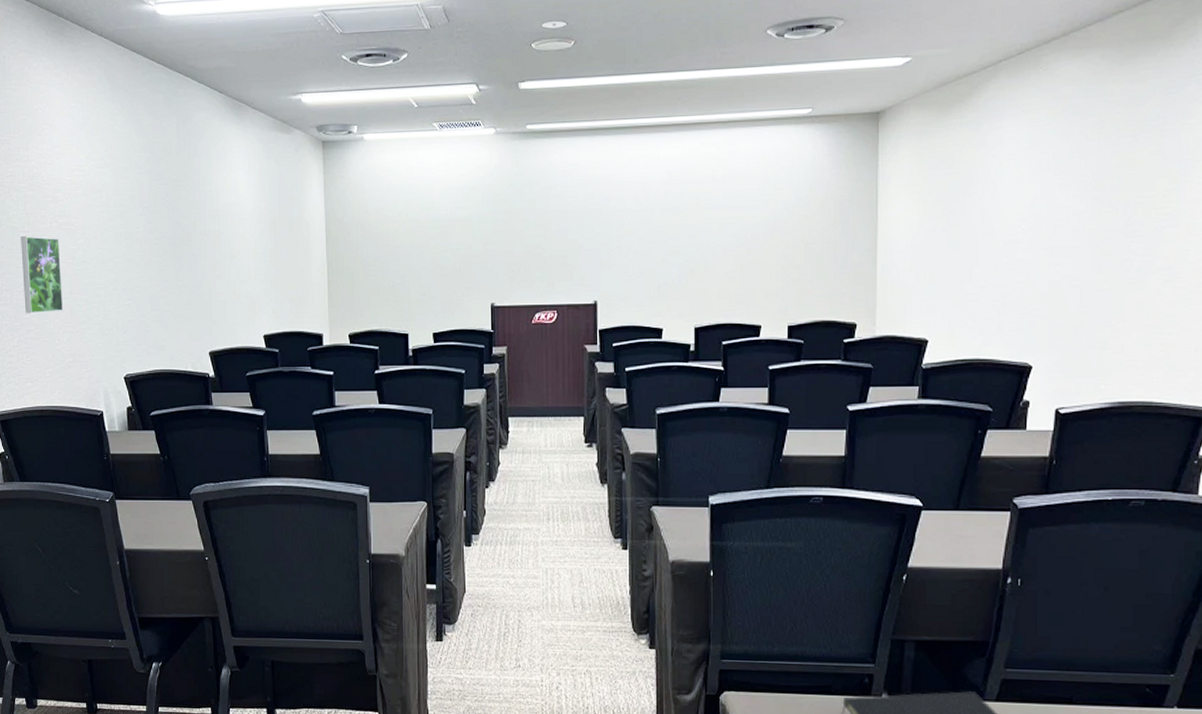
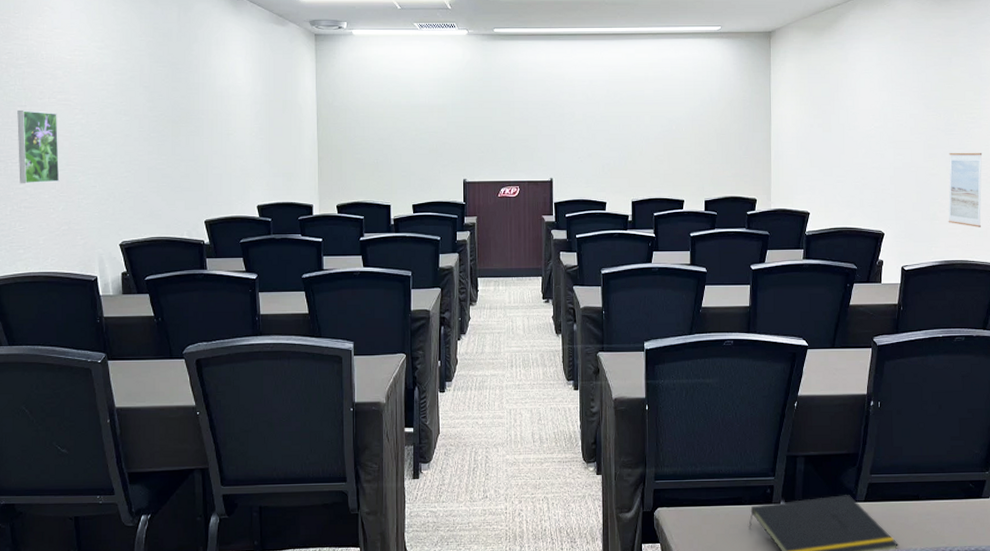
wall art: none [1125,259,1180,359] -> present [948,152,983,227]

